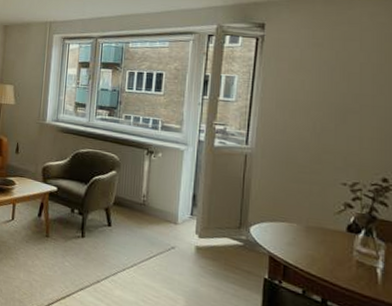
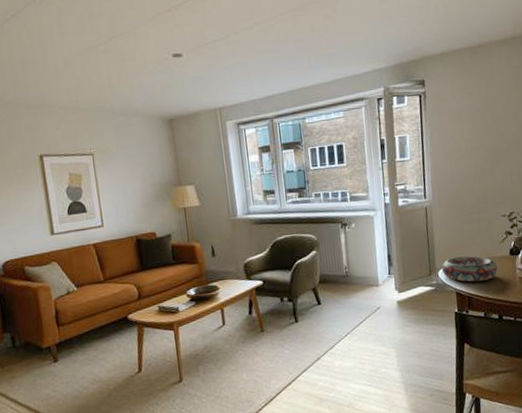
decorative bowl: none [254,216,329,253] -> present [441,256,498,282]

